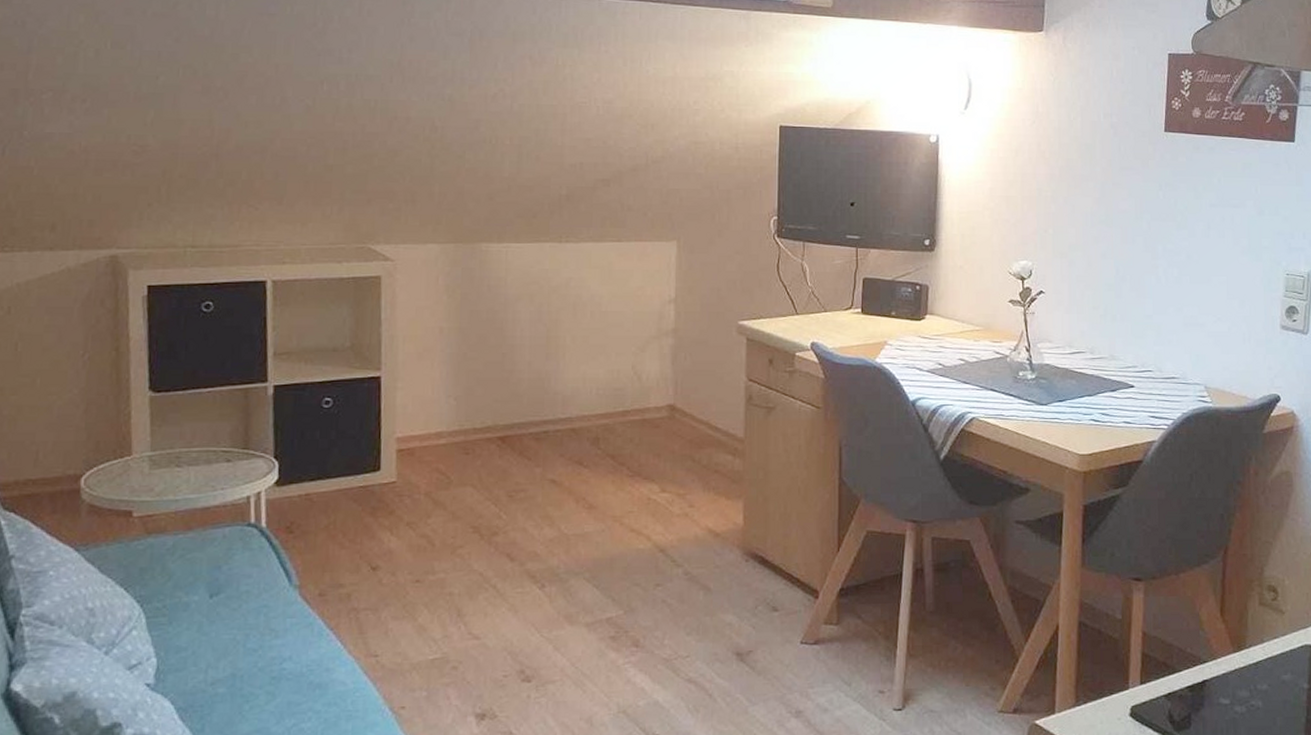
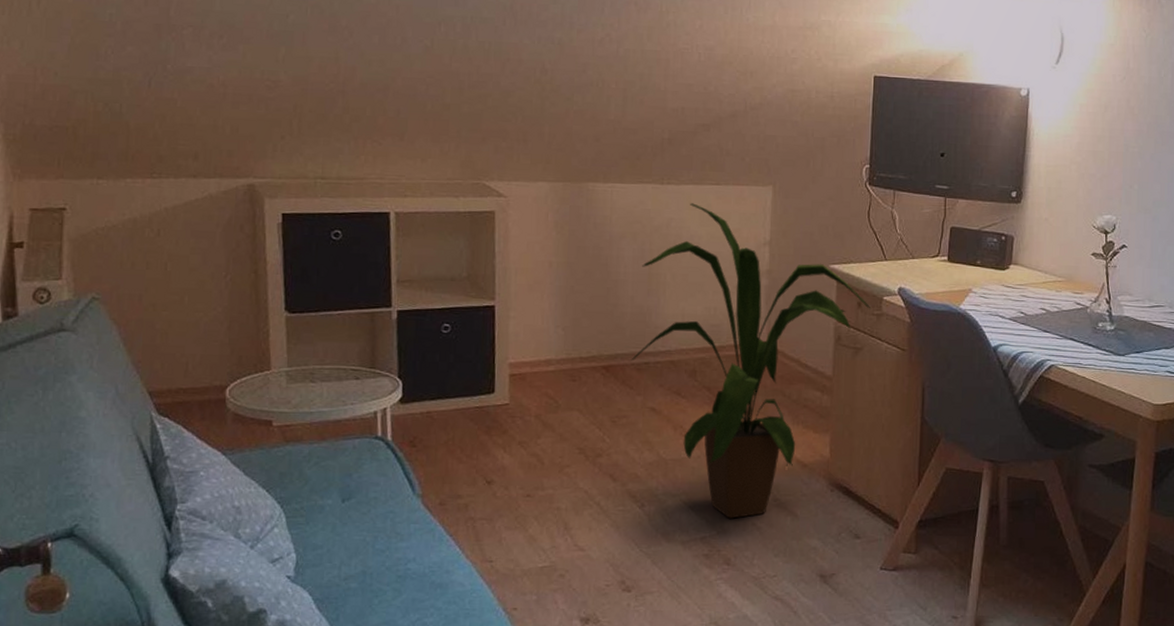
house plant: none [528,261,784,596] -> present [631,203,872,519]

